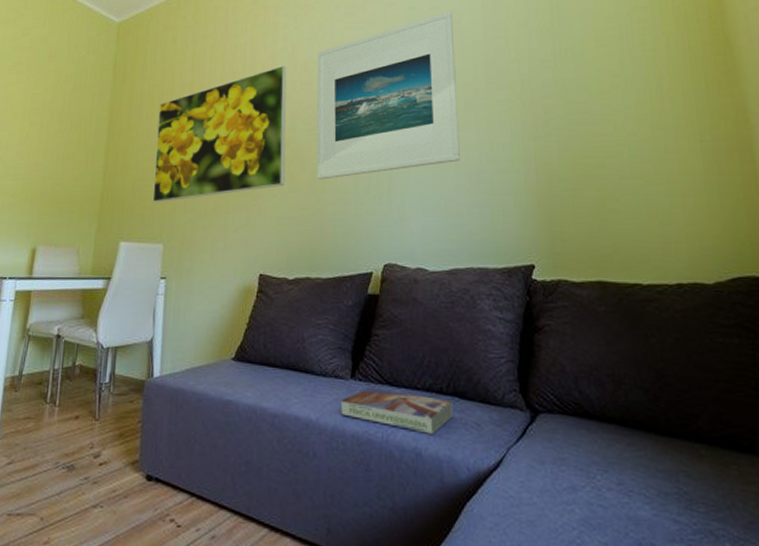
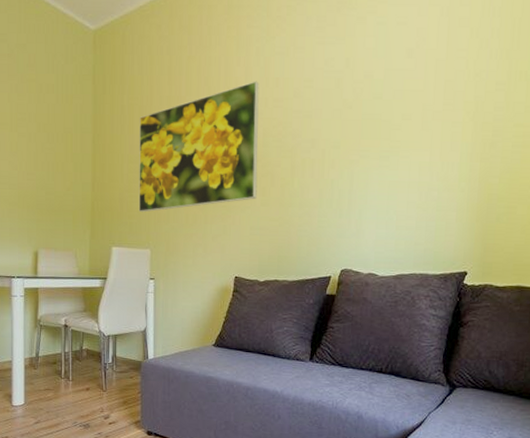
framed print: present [316,12,460,180] -> none [285,28,419,194]
textbook: present [341,387,453,434] -> none [301,367,389,402]

